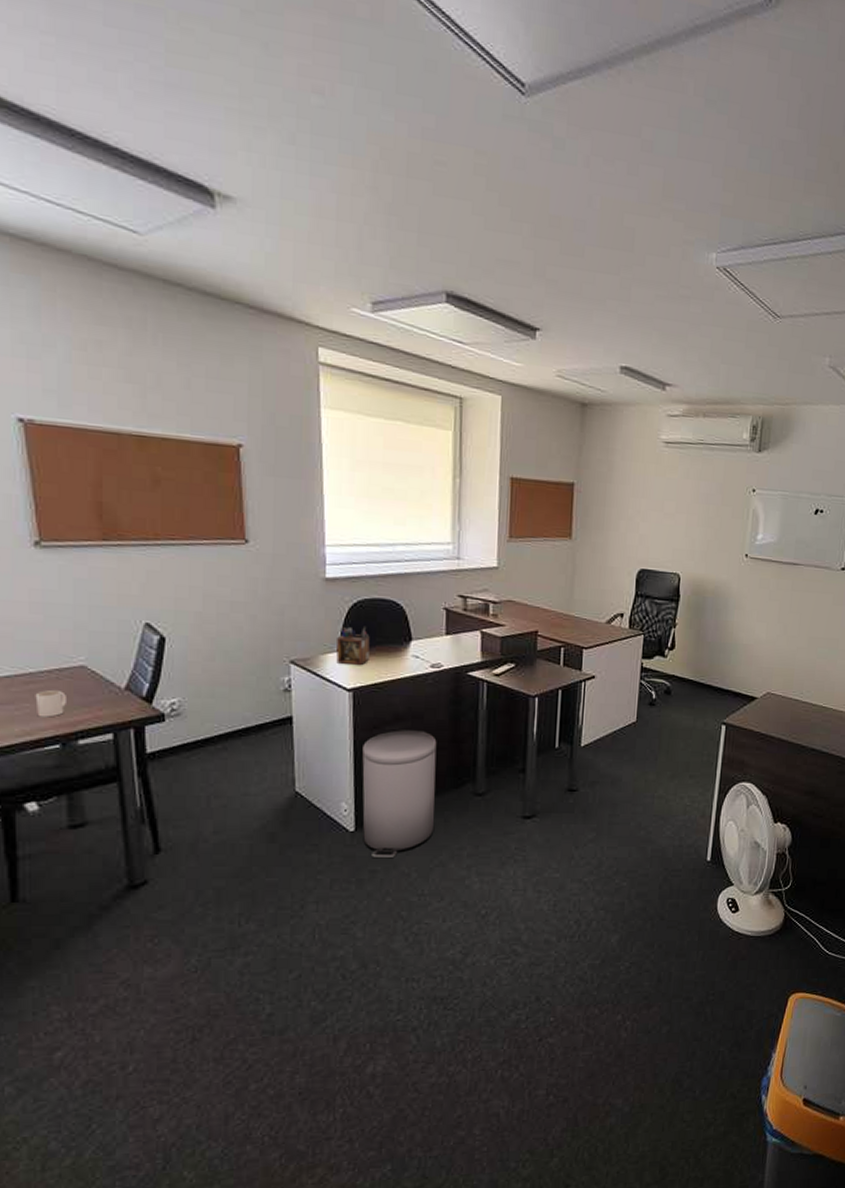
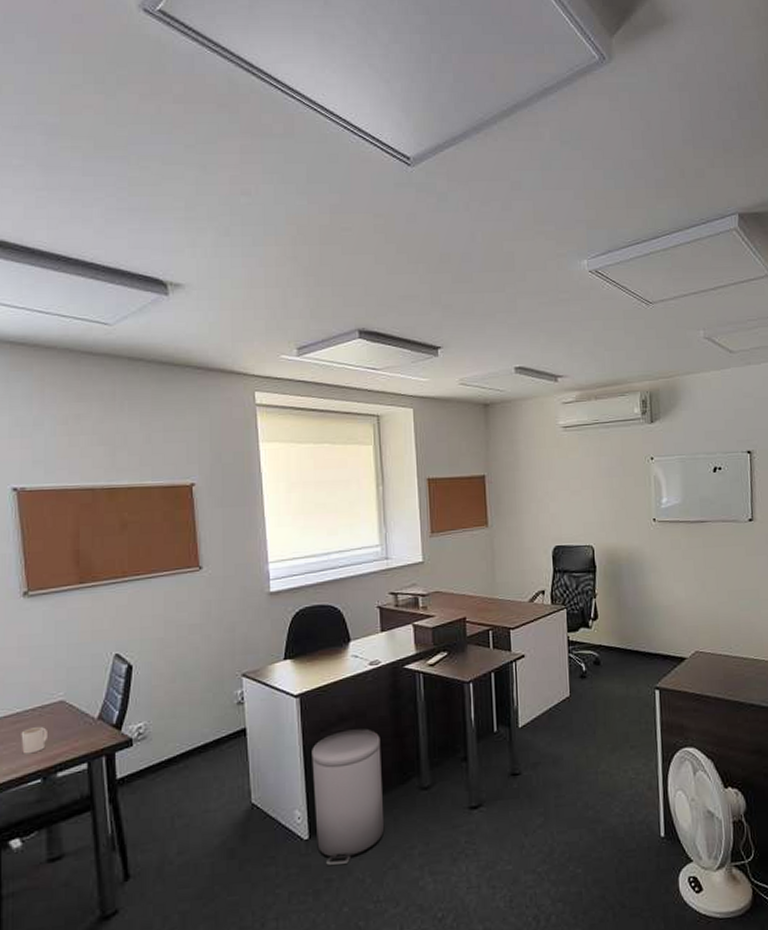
desk organizer: present [335,626,370,666] -> none [281,632,313,672]

